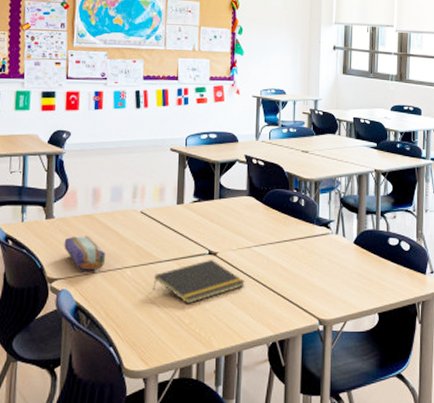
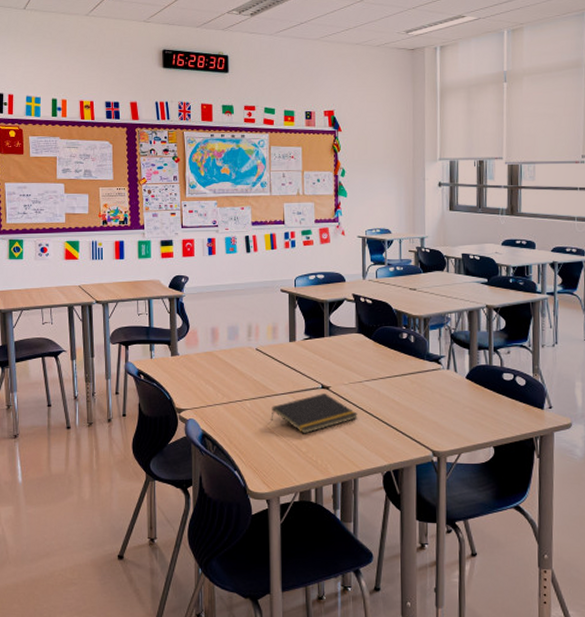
pencil case: present [64,236,106,271] -> none [189,371,227,403]

